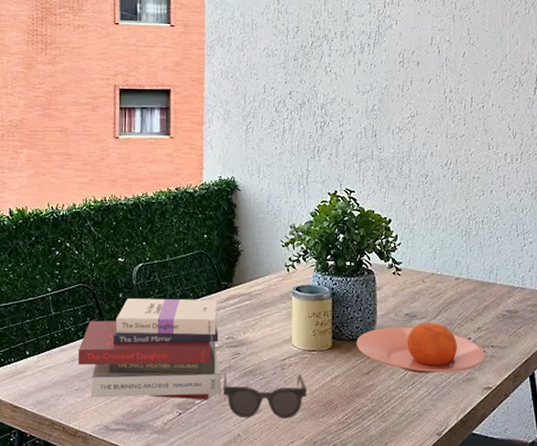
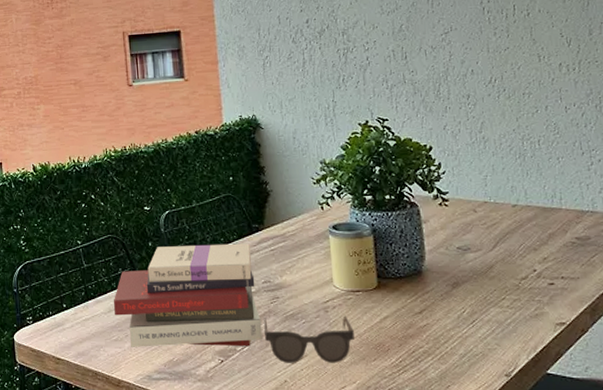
plate: present [356,323,486,373] -> none [404,255,556,310]

